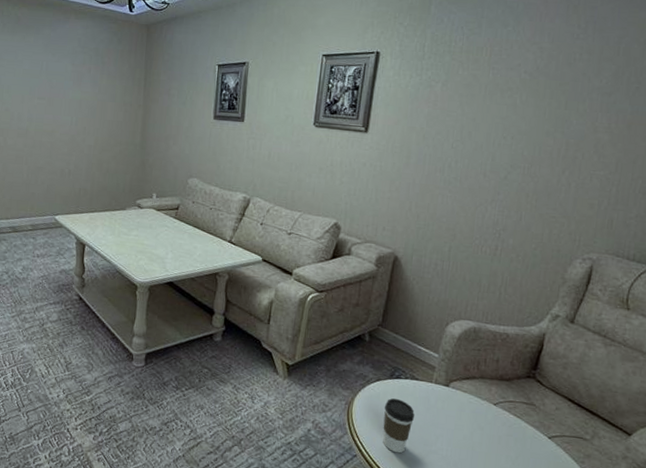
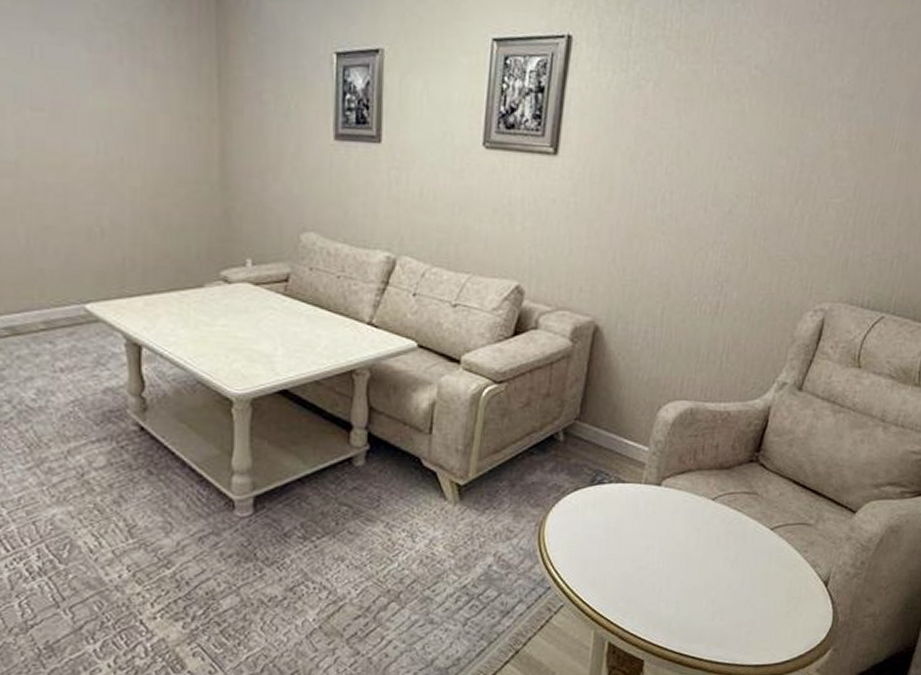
coffee cup: present [383,398,415,454] -> none [582,510,621,576]

